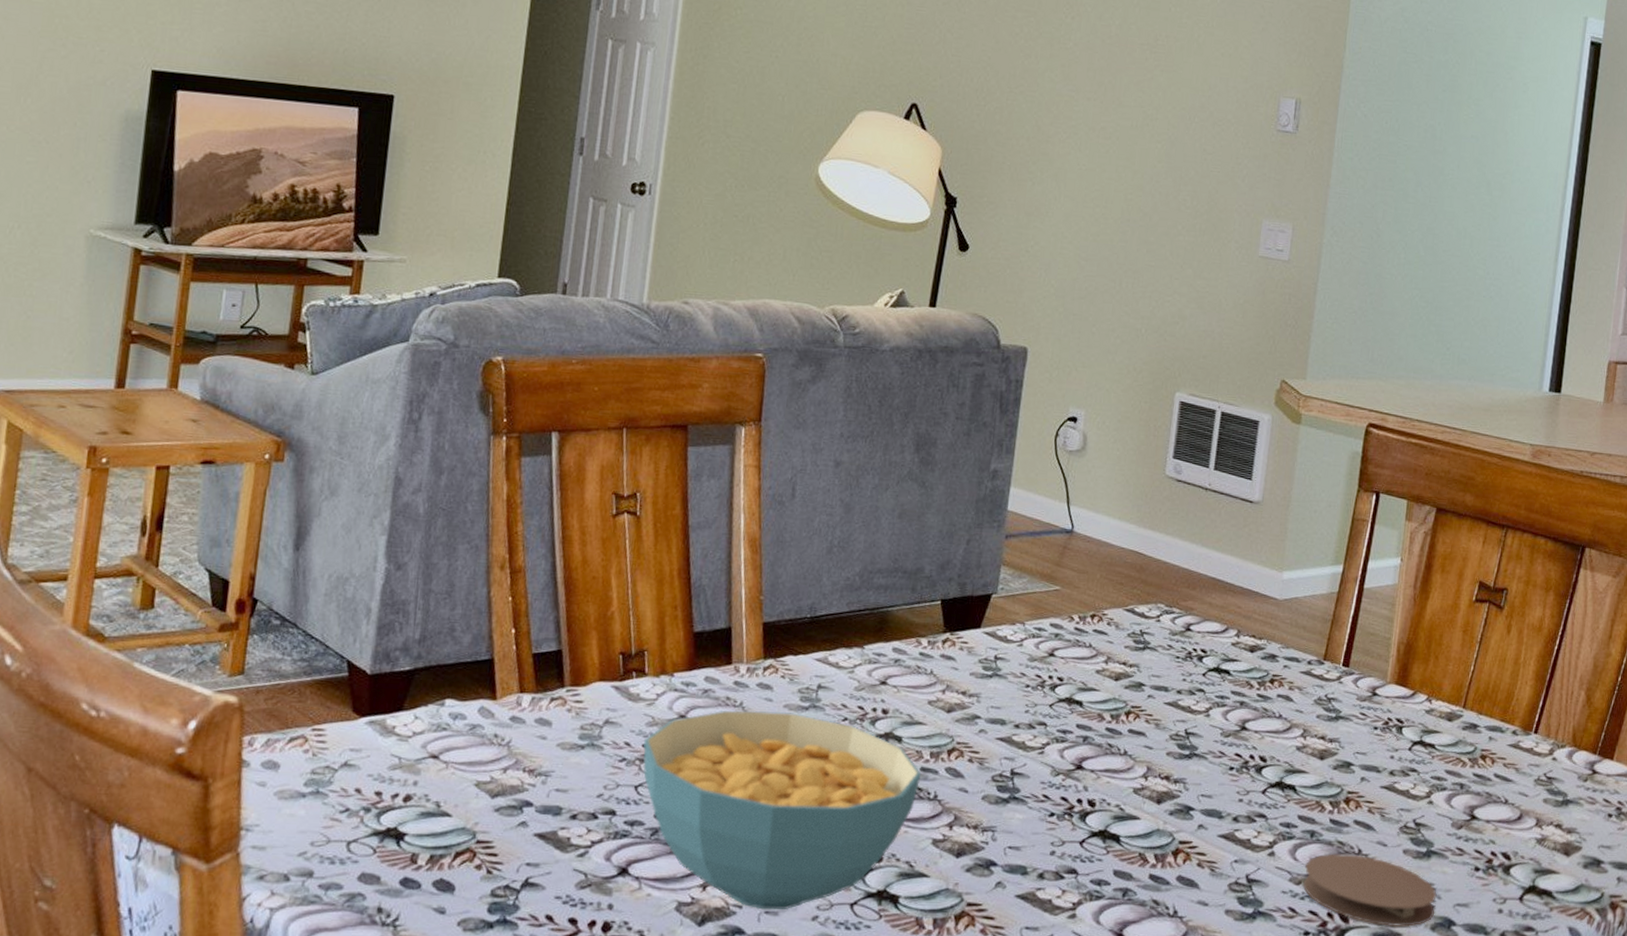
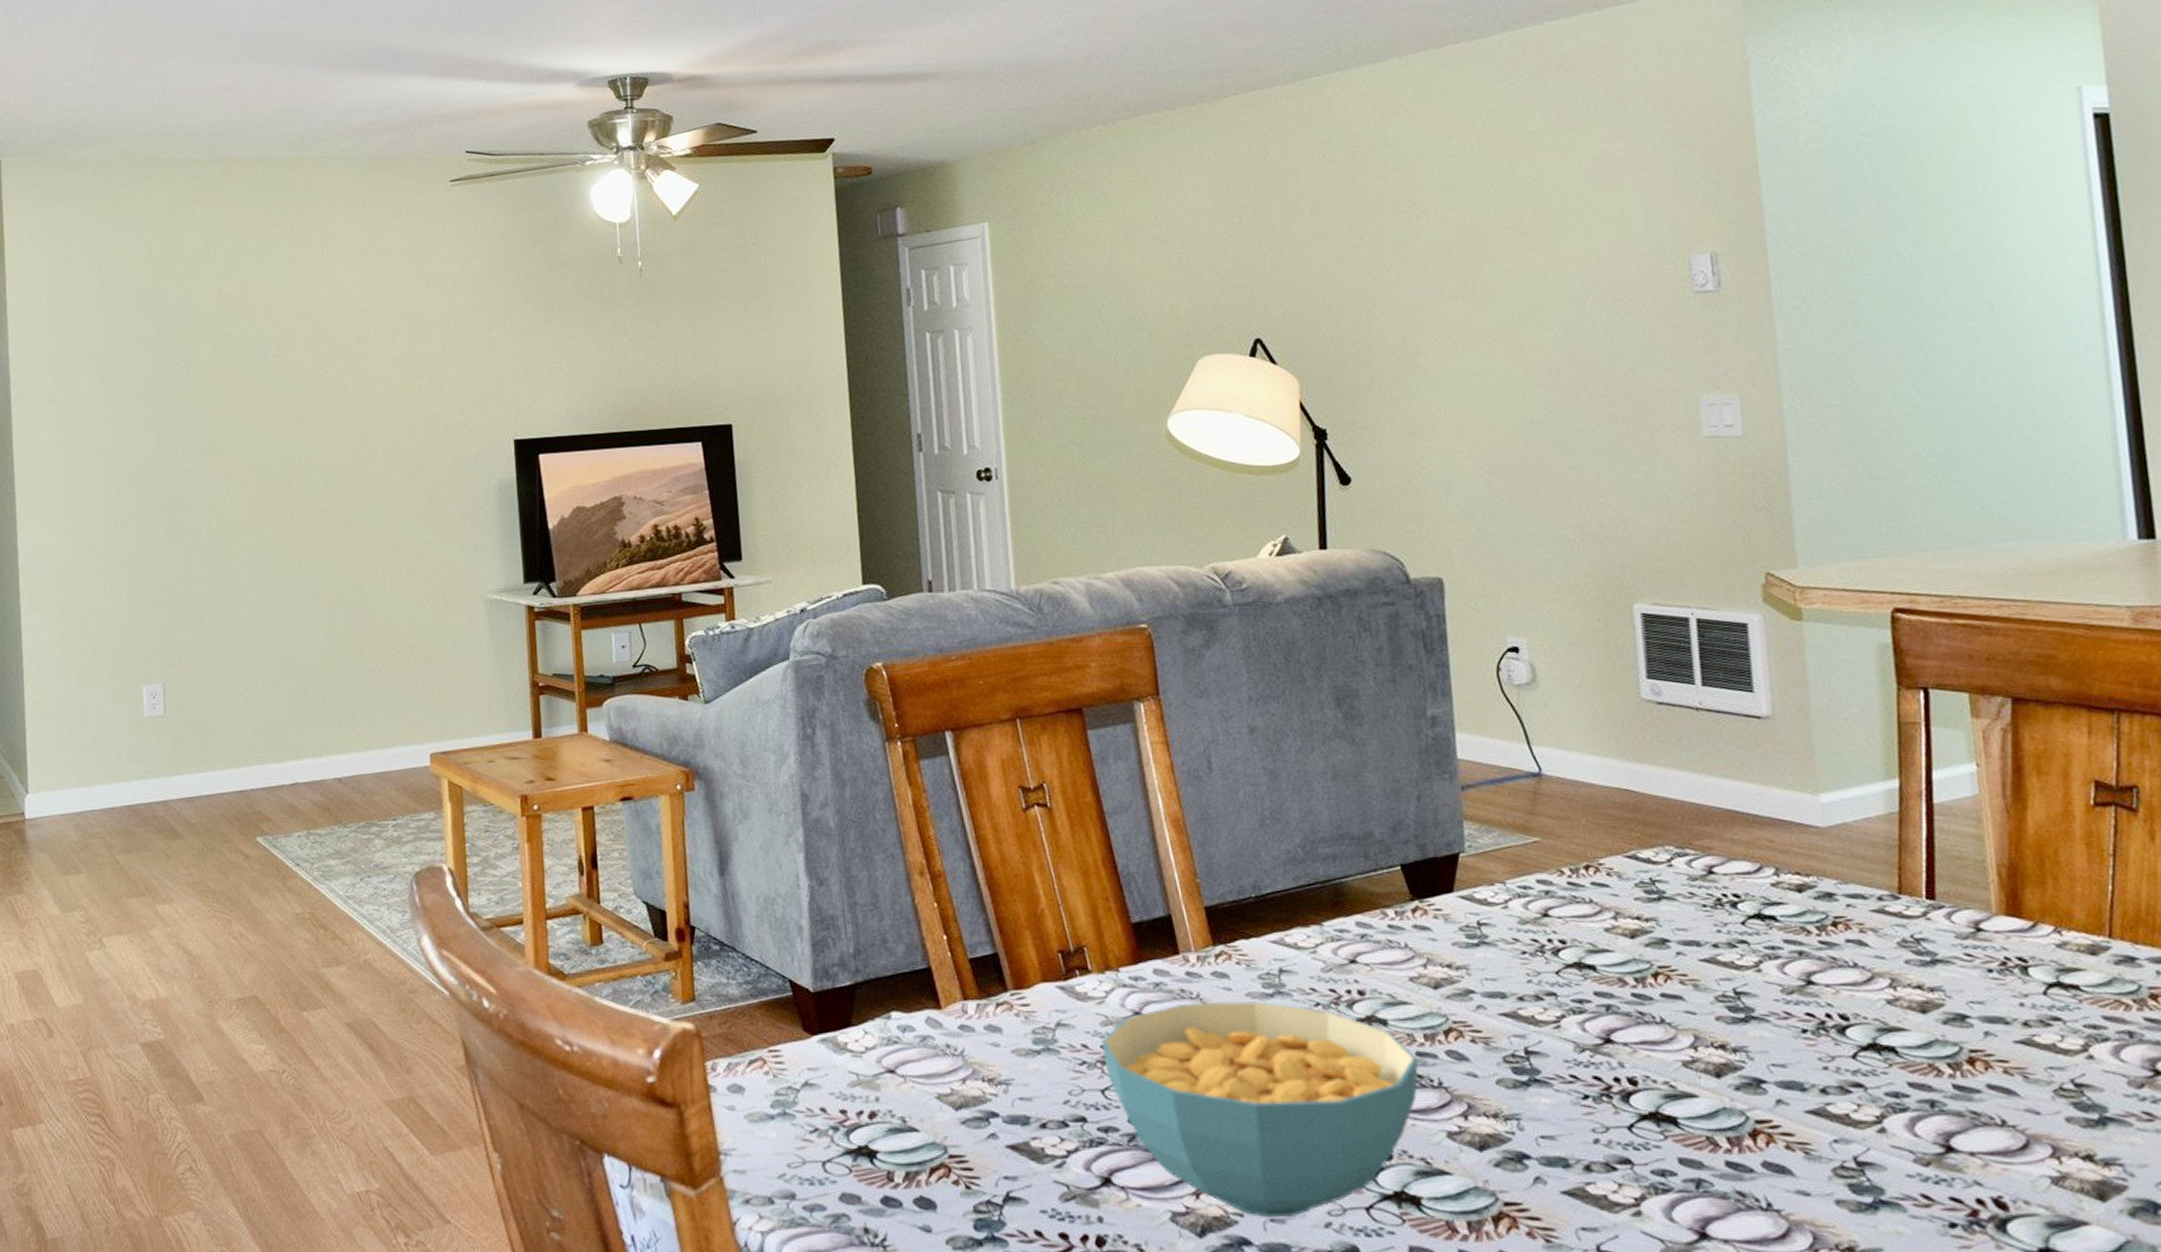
coaster: present [1302,854,1437,927] -> none [1932,1126,2131,1214]

